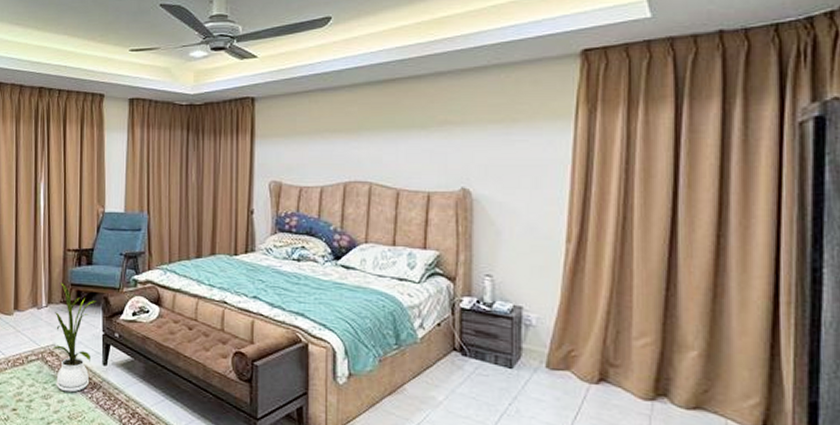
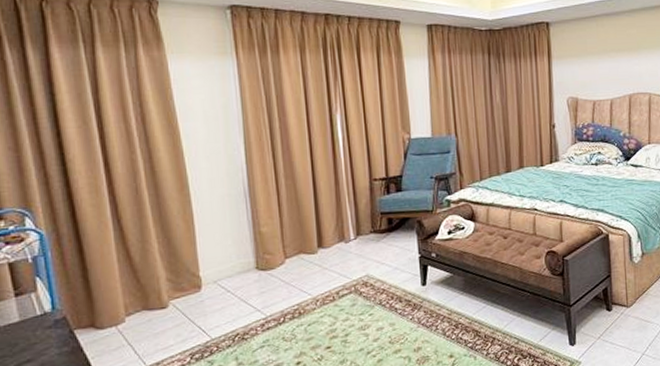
house plant: present [52,282,97,393] -> none [365,213,410,319]

